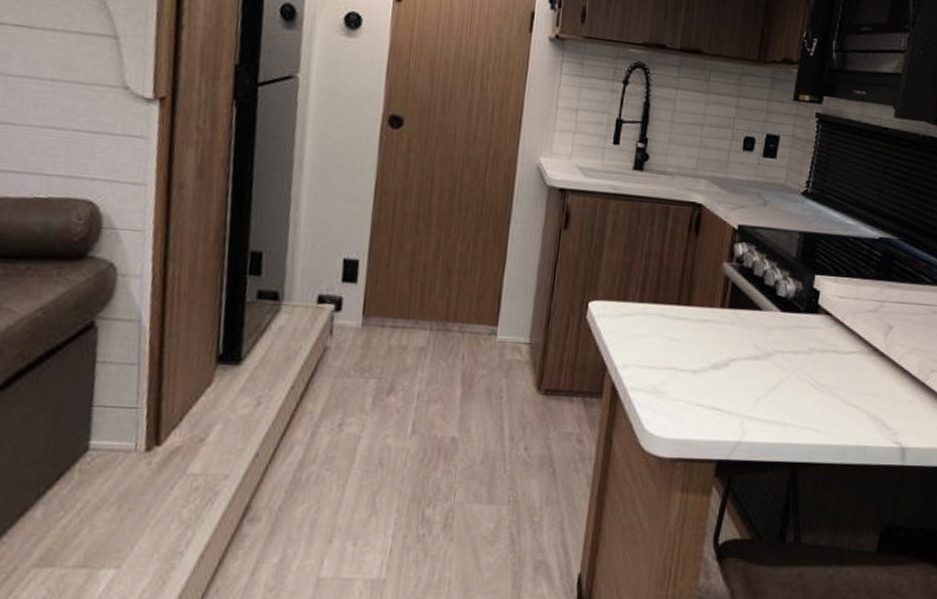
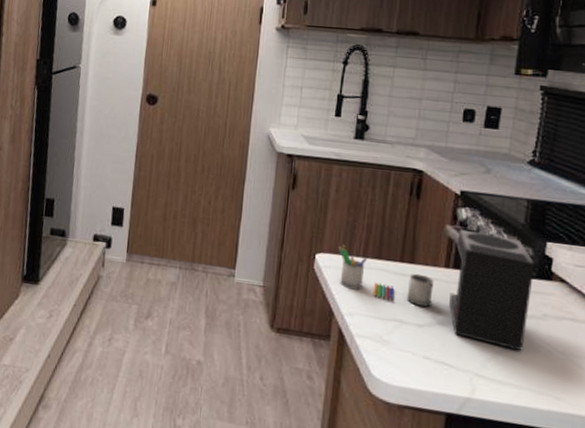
coffee maker: none [613,266,804,389] -> present [338,229,535,352]

